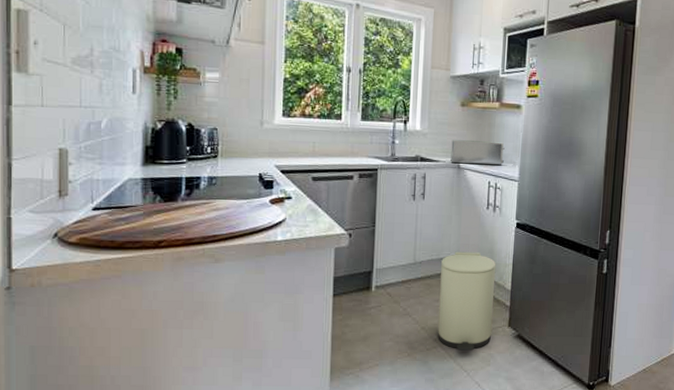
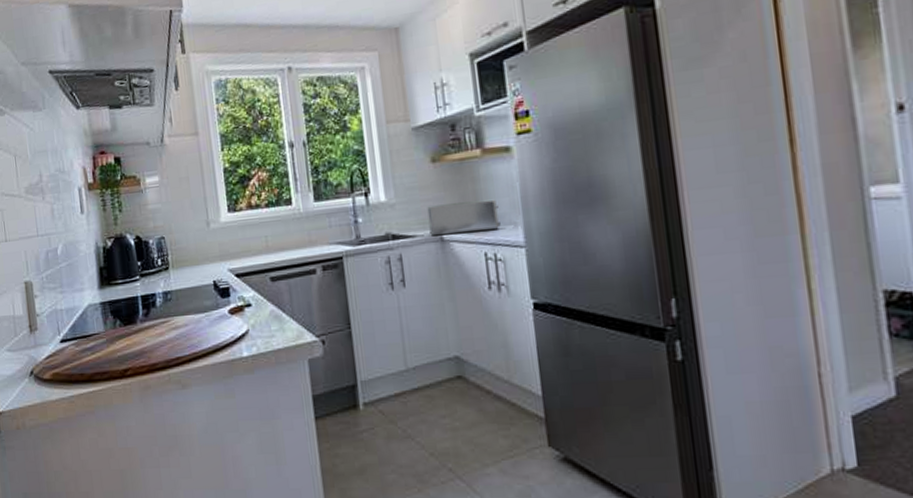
pedal bin: present [438,251,496,351] -> none [441,348,526,483]

